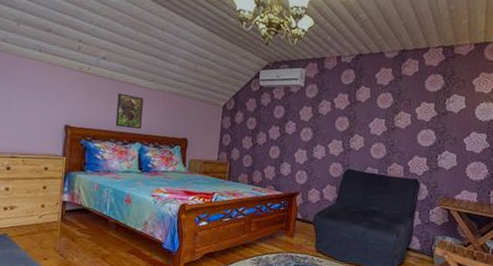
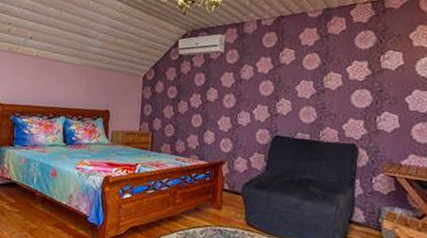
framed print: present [115,92,144,129] -> none [41,69,68,104]

